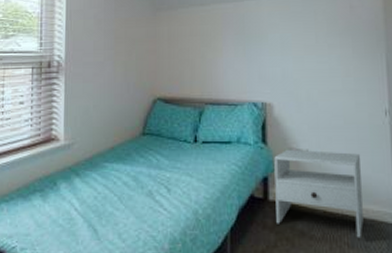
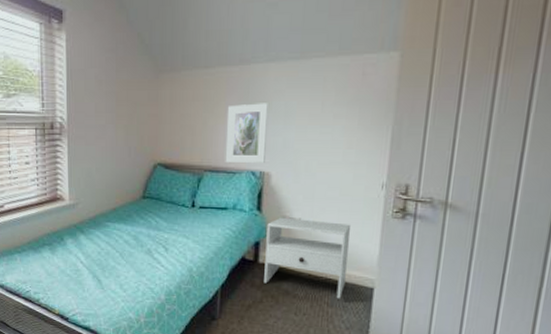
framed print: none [225,36,266,94] -> present [225,103,268,163]

